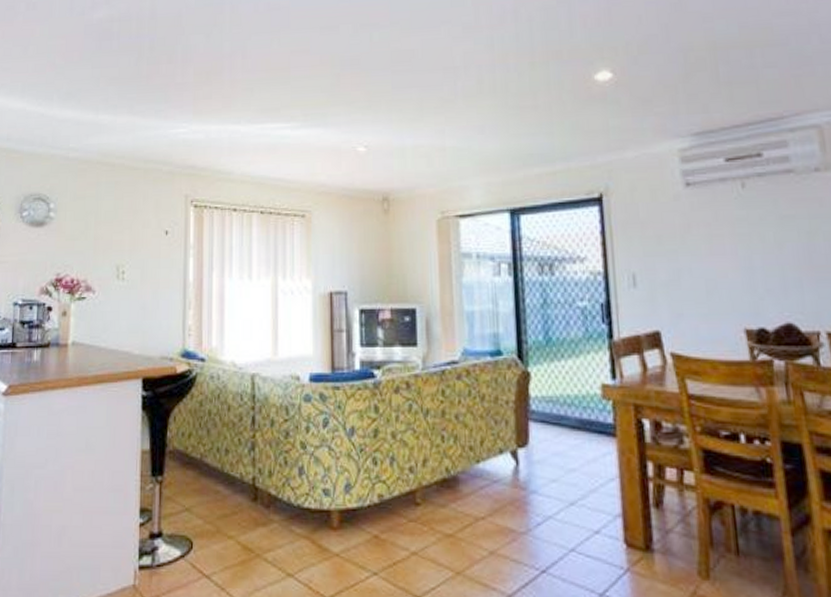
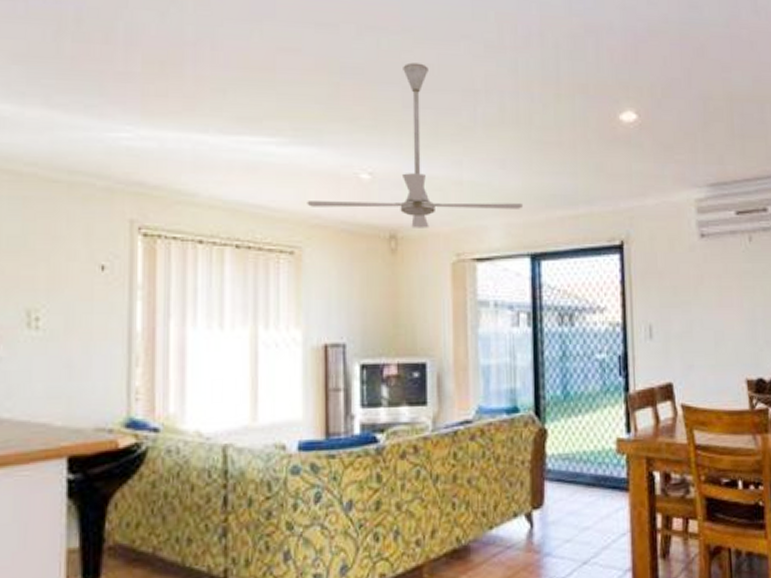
ceiling fan: none [315,49,502,191] -> present [307,62,524,228]

